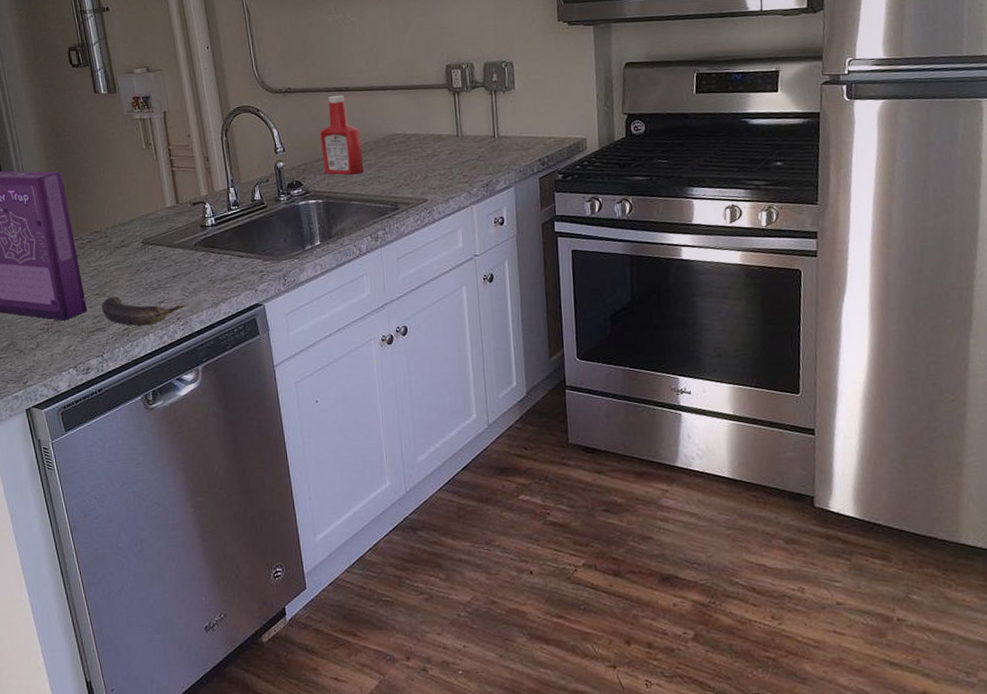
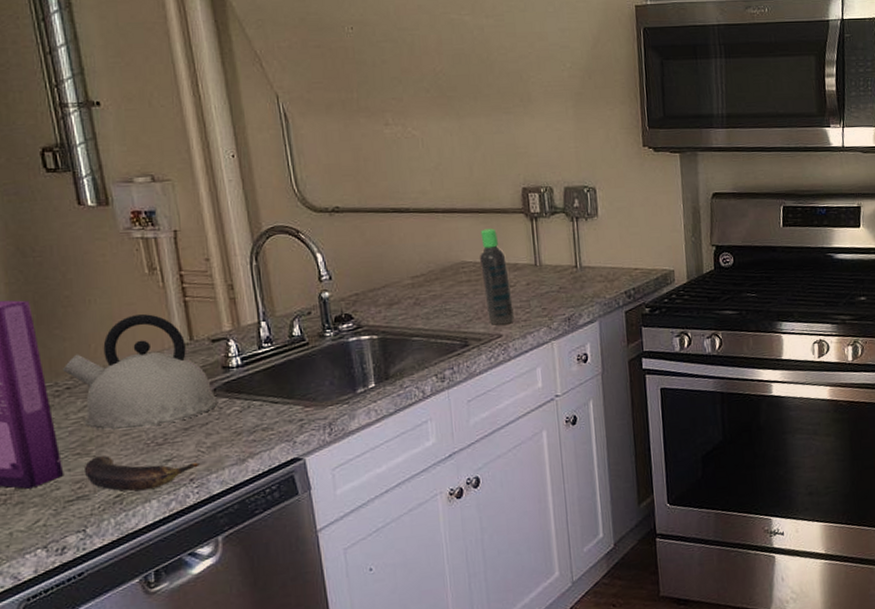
kettle: none [86,182,198,276] -> present [63,314,218,430]
ketchup bottle: present [319,95,364,175] -> none [374,216,429,307]
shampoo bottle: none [407,103,438,191] -> present [479,228,514,325]

